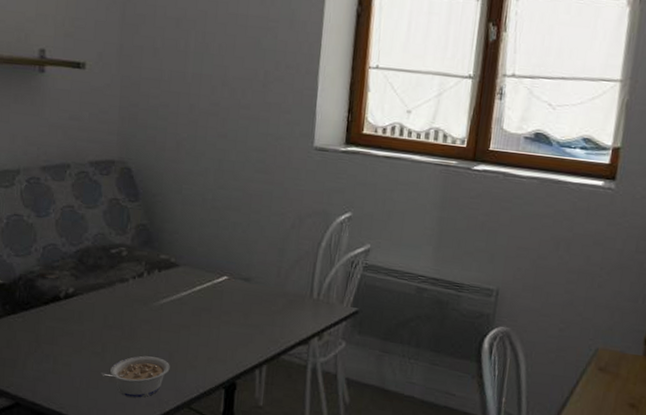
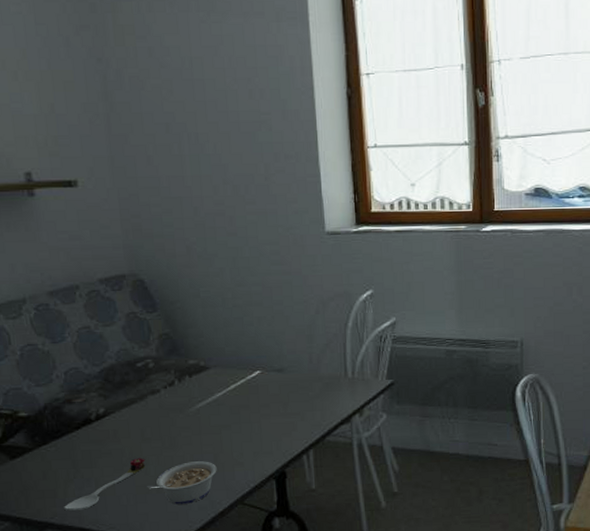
spoon: none [20,343,104,385] -> present [63,458,146,511]

